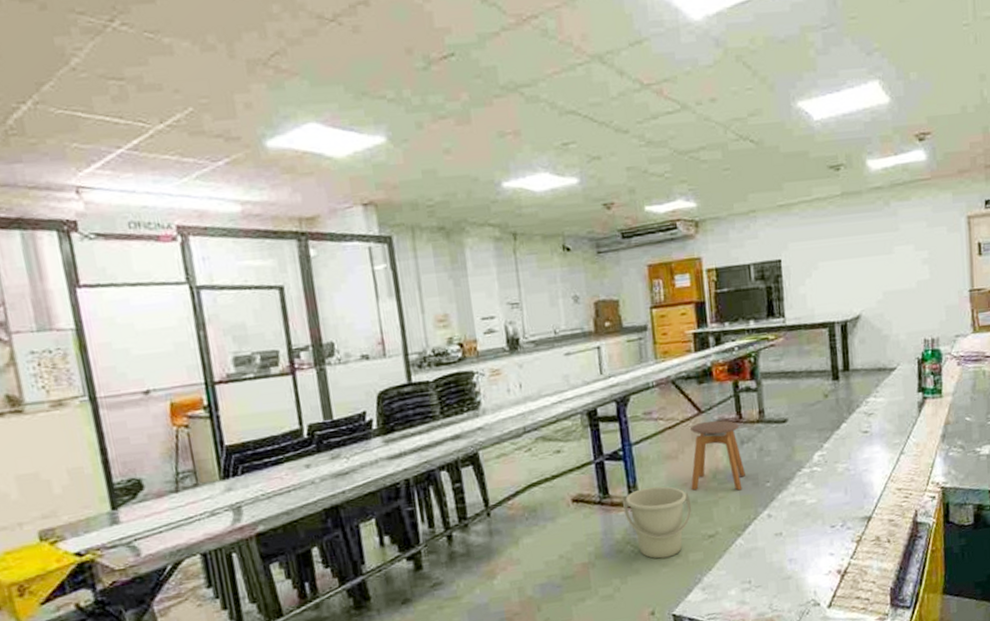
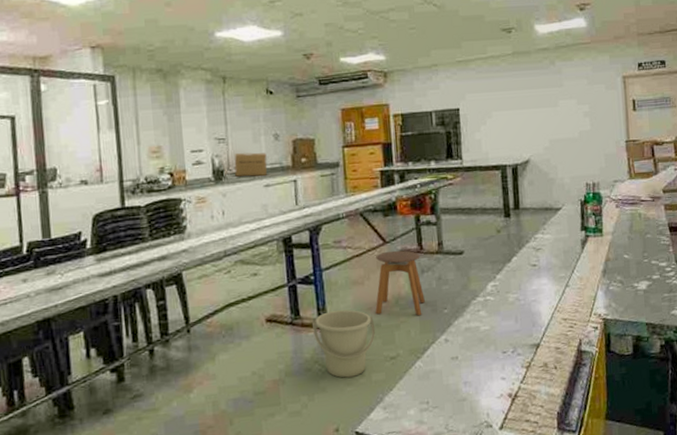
box: none [530,317,567,345] -> present [234,152,267,177]

